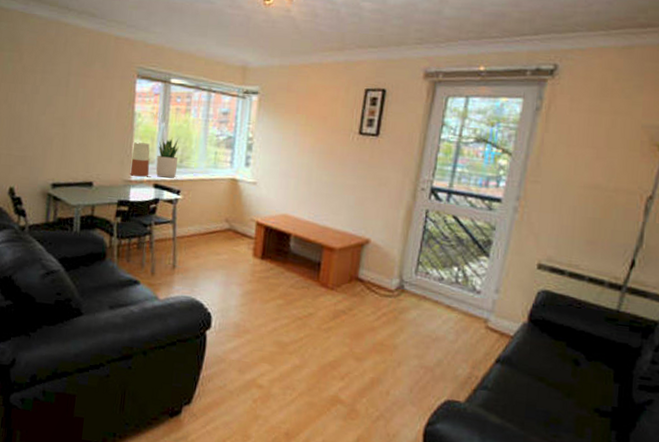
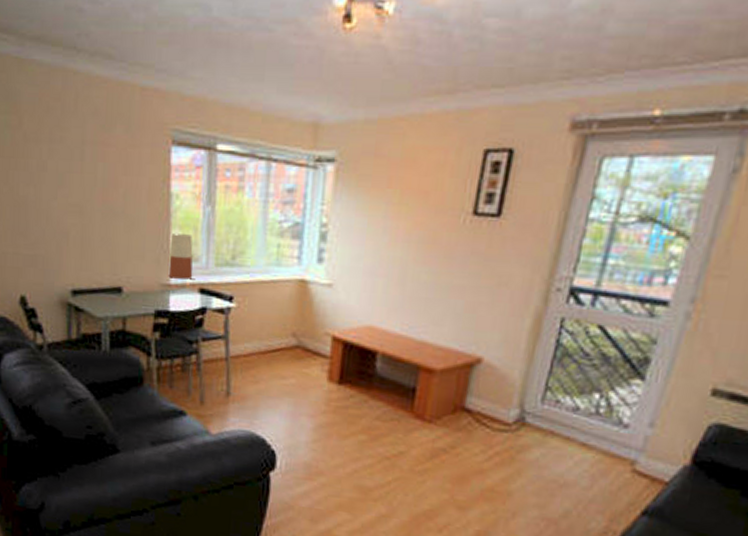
planter: present [156,137,179,178] -> none [201,225,230,281]

